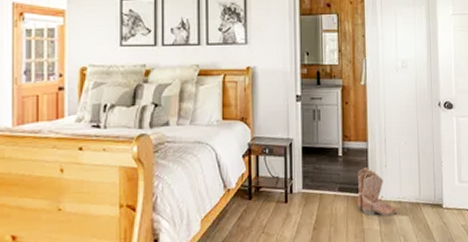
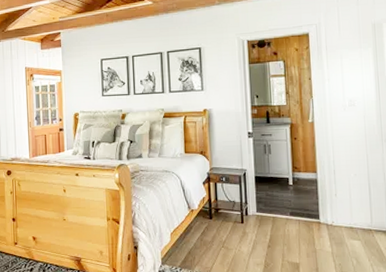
boots: present [357,168,396,217] -> none [308,196,348,240]

